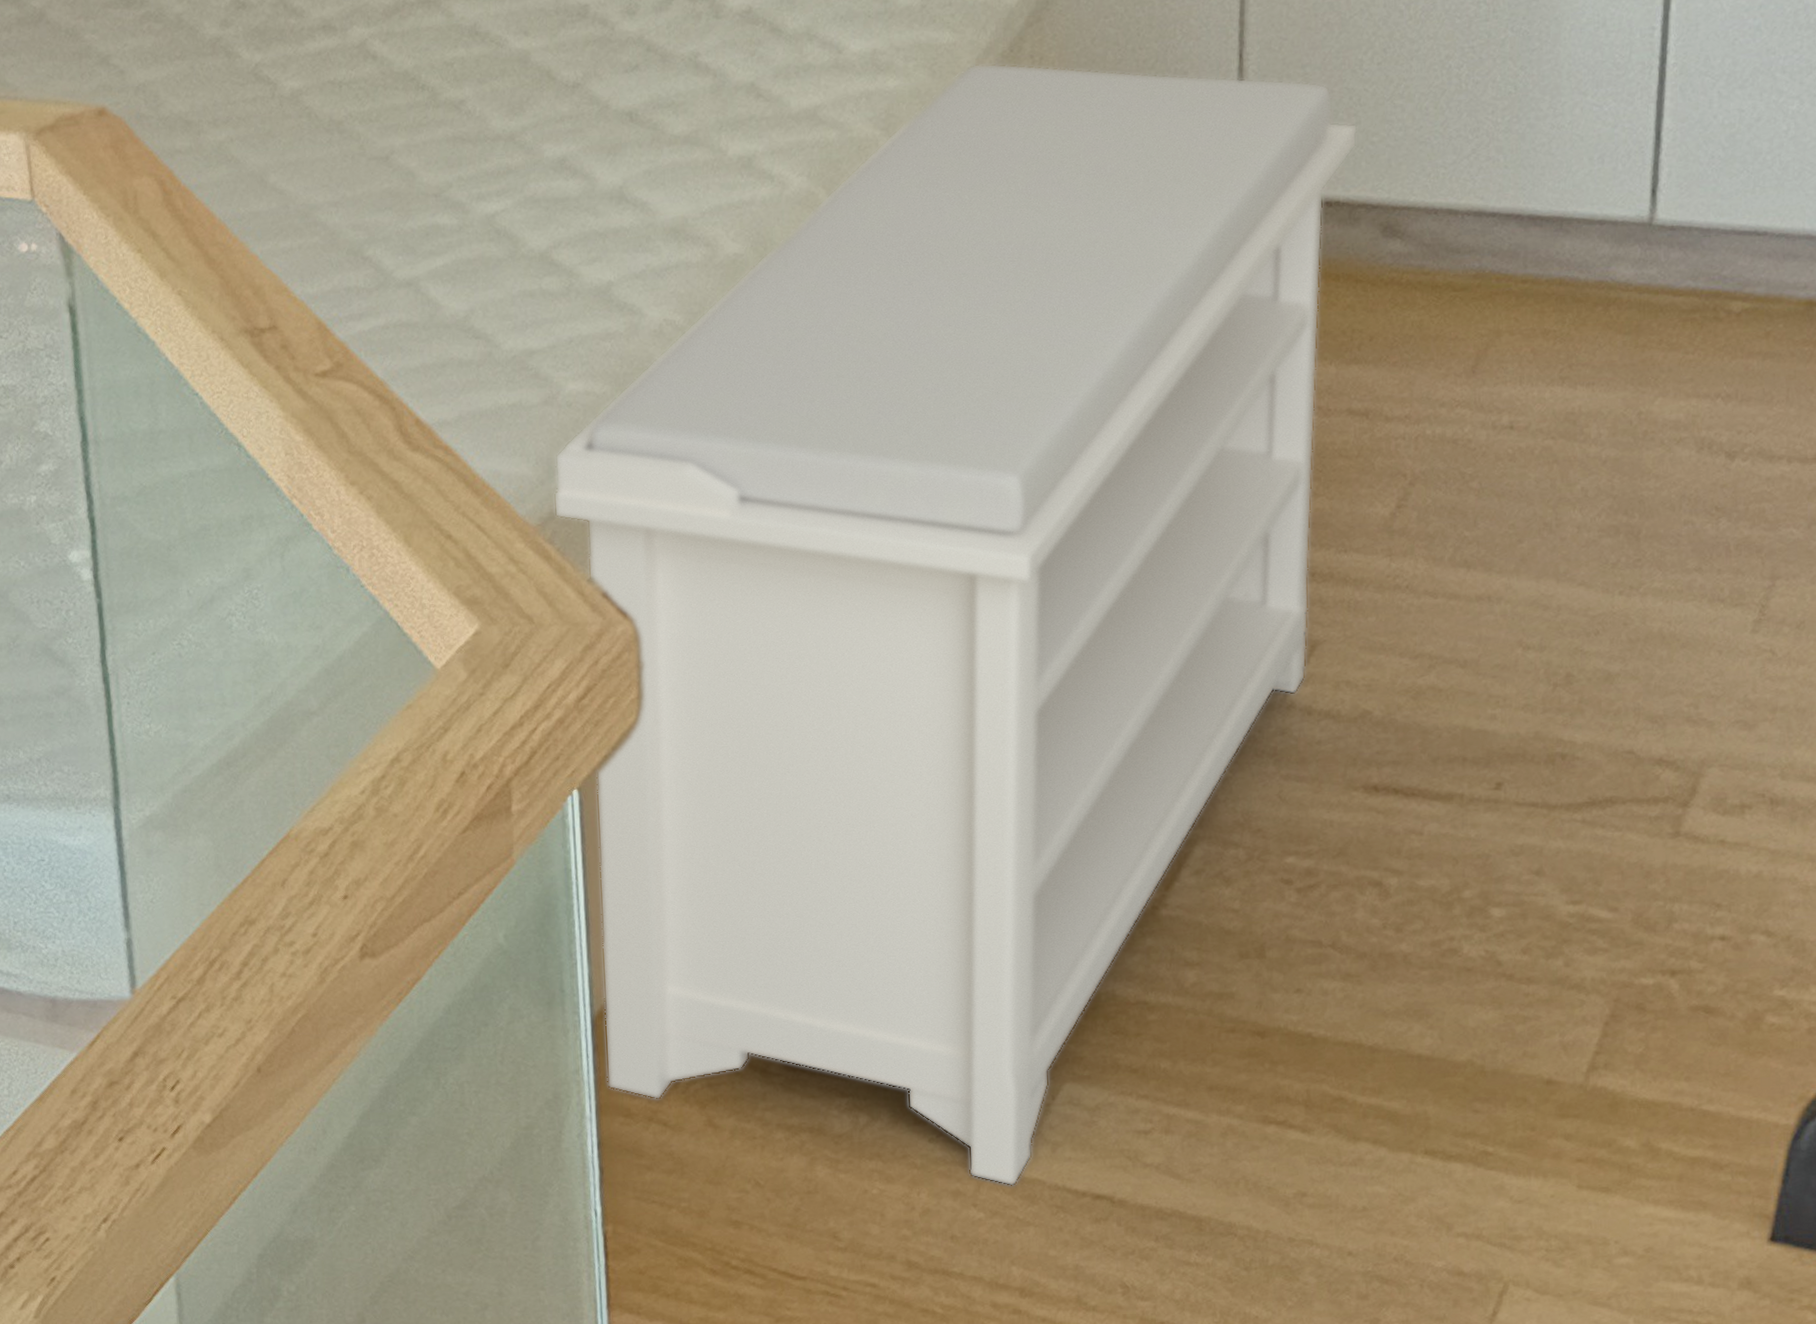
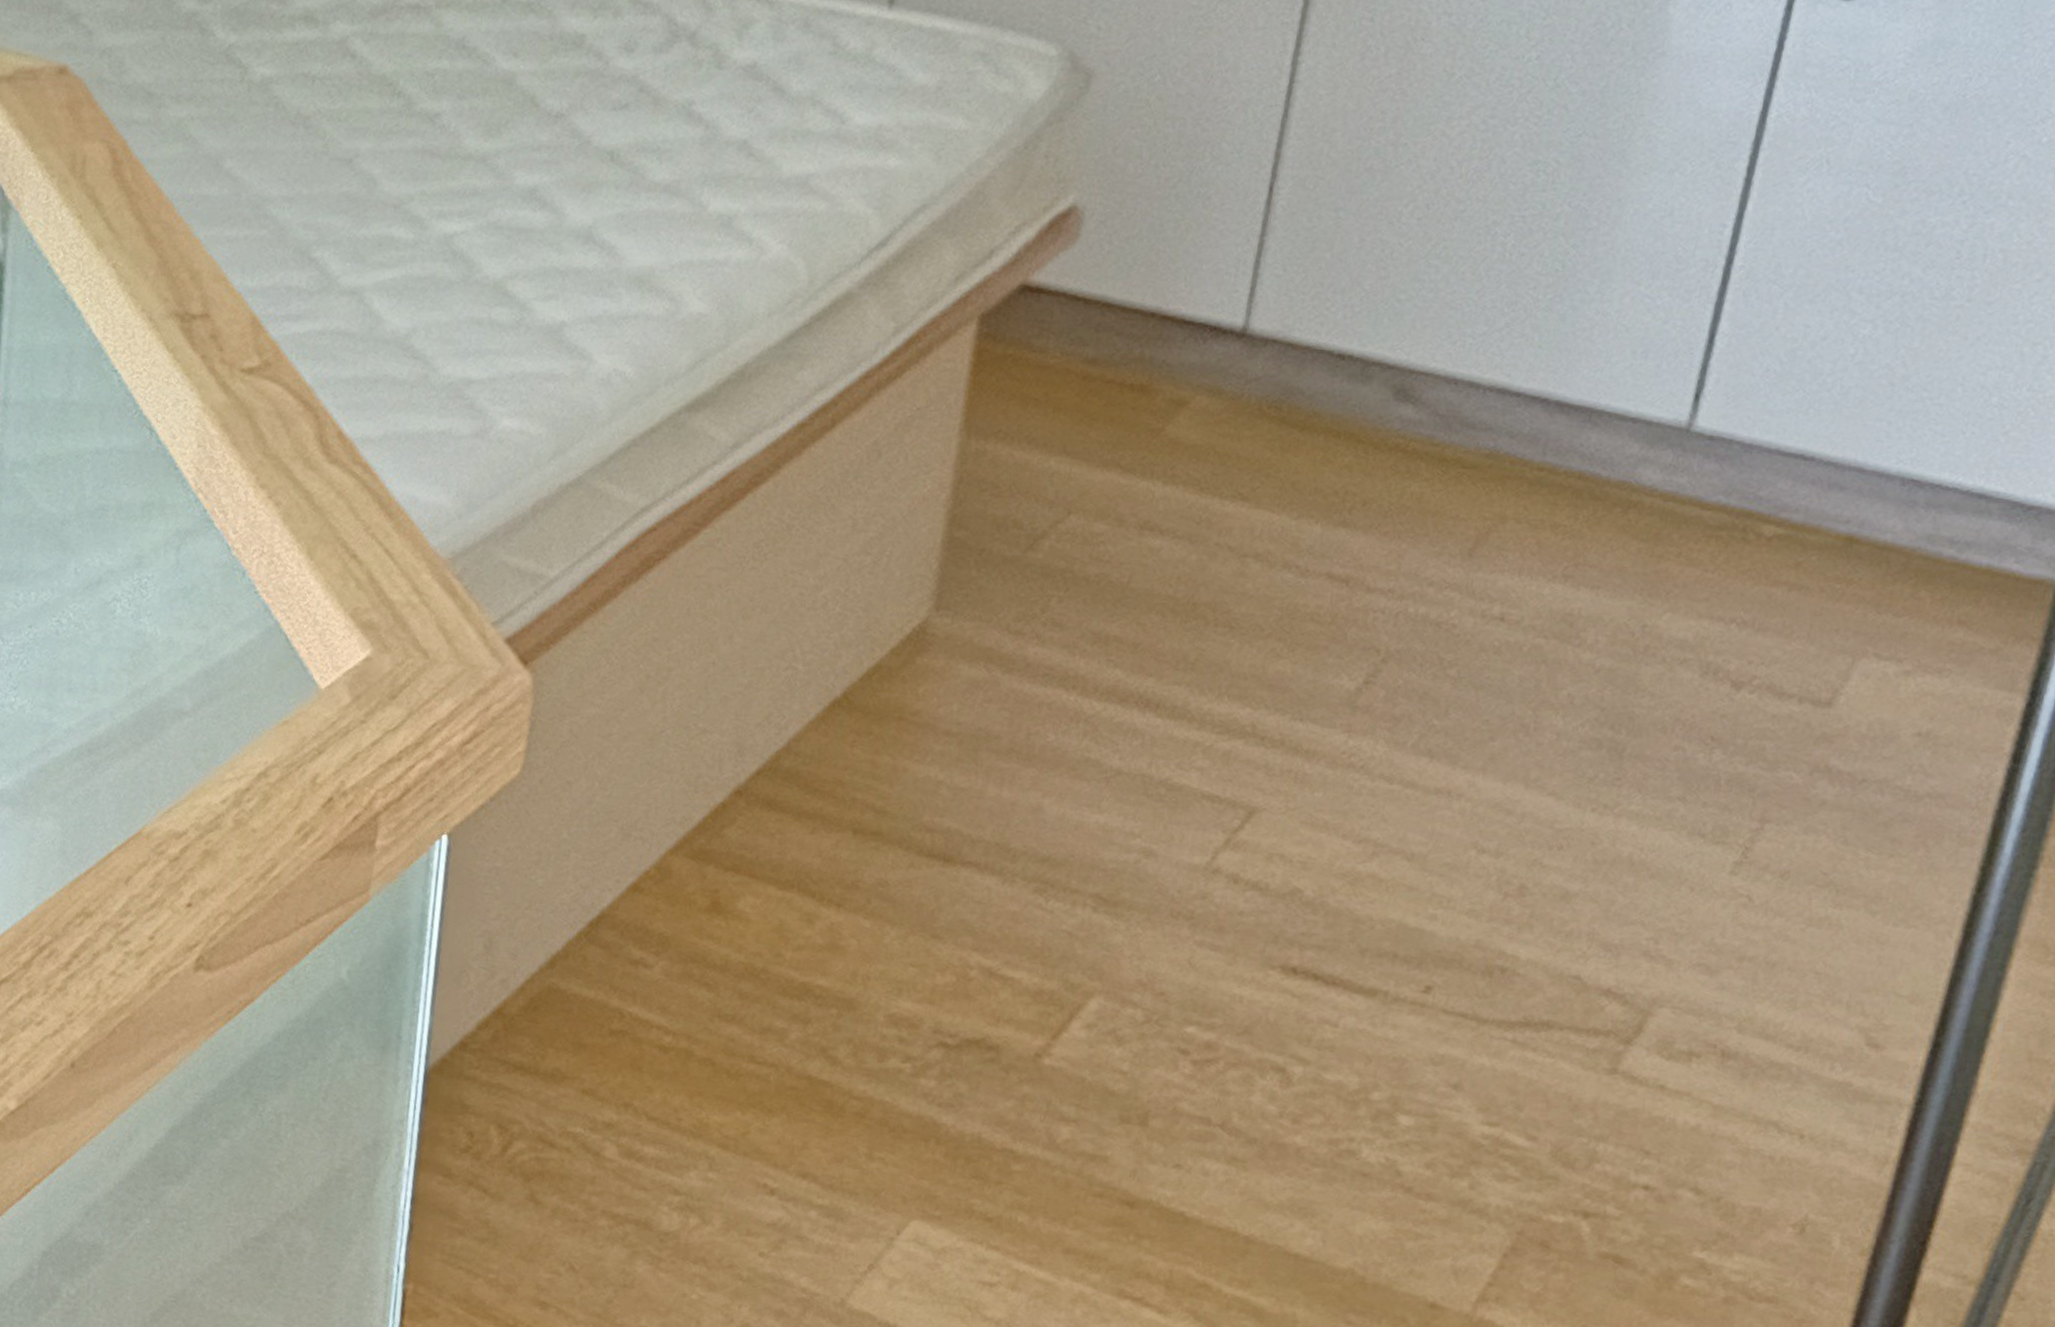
bench: present [553,63,1358,1186] -> none [431,155,1386,1316]

